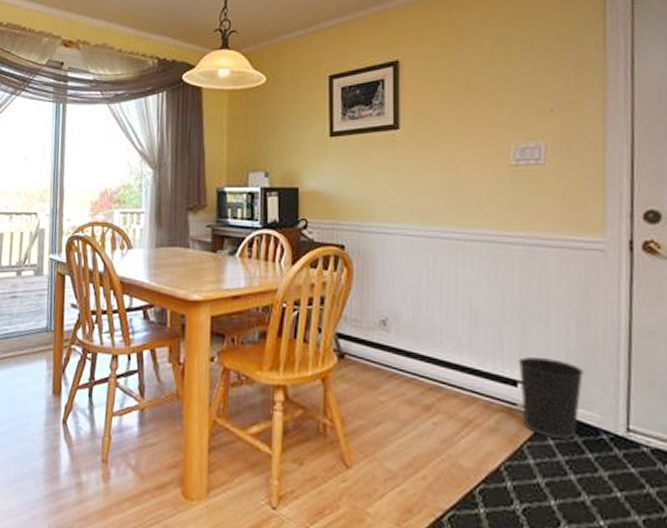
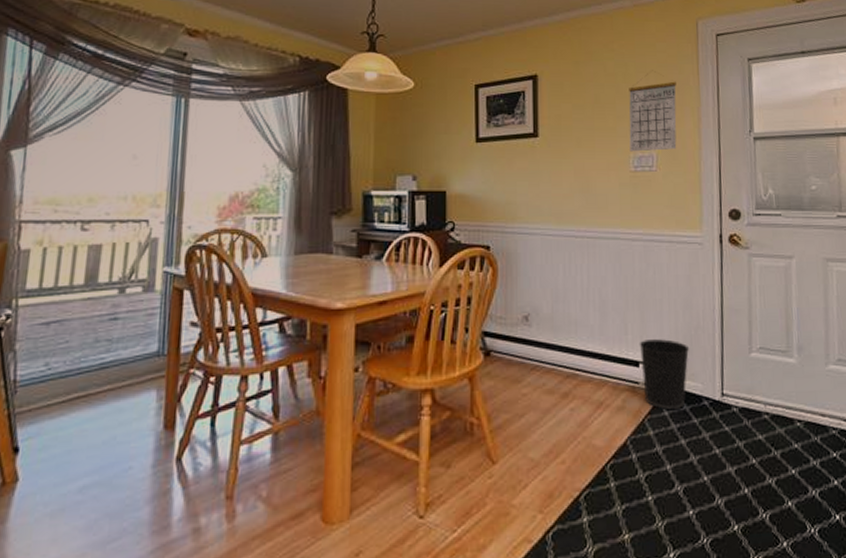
calendar: none [509,45,574,143] -> present [629,70,677,152]

